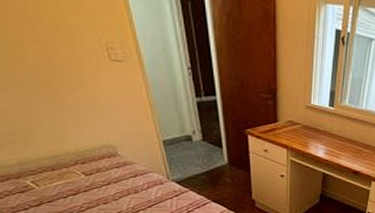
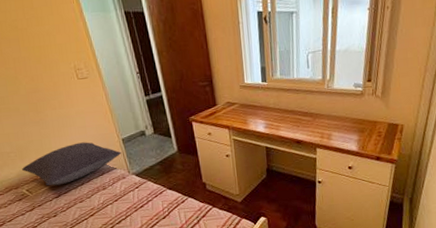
pillow: none [26,136,161,182] -> present [22,142,122,186]

